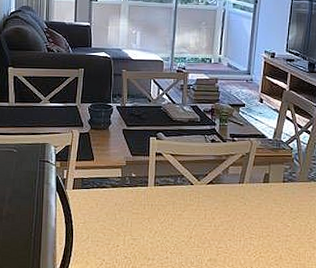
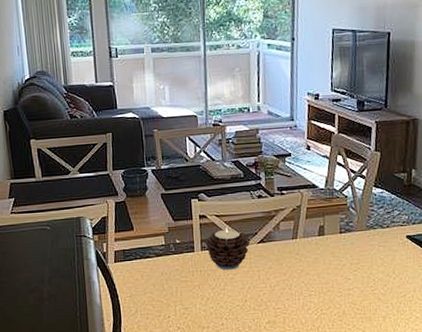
candle: none [158,166,201,207] -> present [205,227,251,270]

